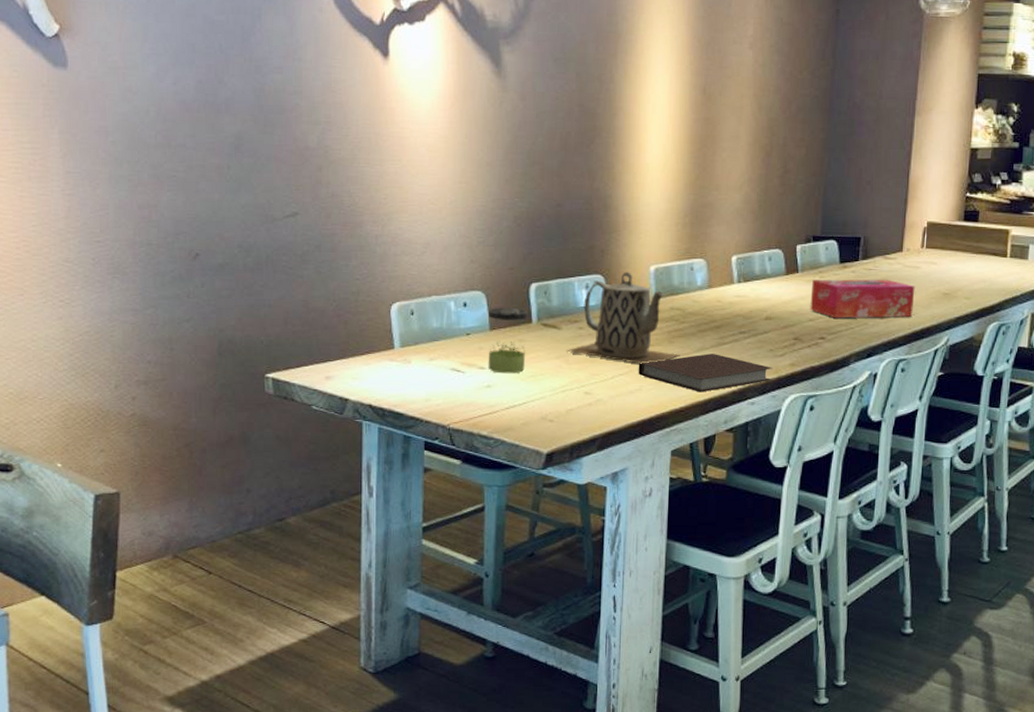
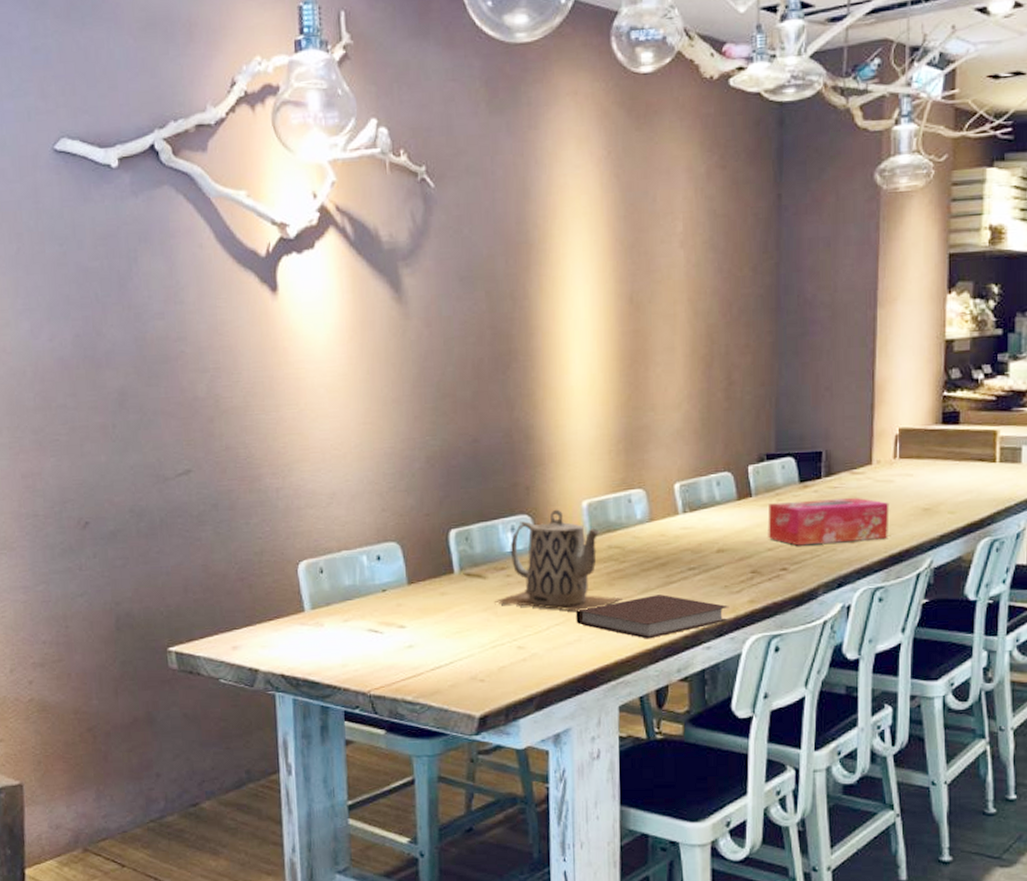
jar: present [488,307,527,374] -> none [405,557,449,632]

